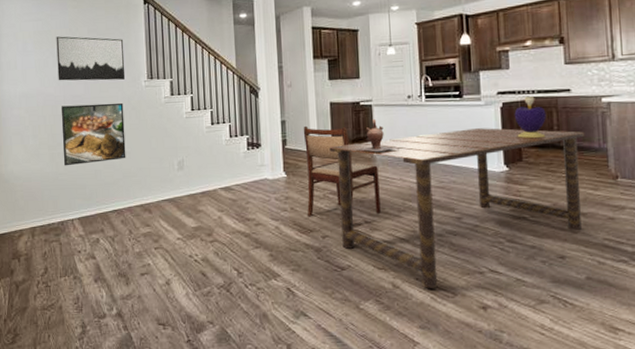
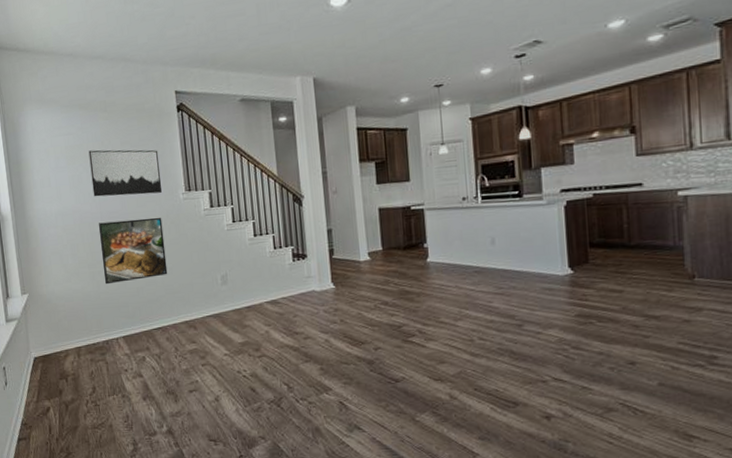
dining chair: present [303,125,381,217] -> none [350,233,436,329]
dining table: present [329,128,585,288] -> none [379,228,659,399]
ceramic jug: present [356,119,401,152] -> none [408,224,456,259]
decorative container: present [514,97,546,139] -> none [579,193,615,239]

